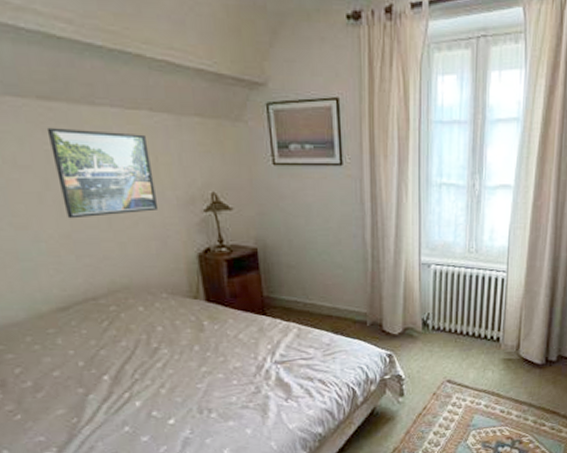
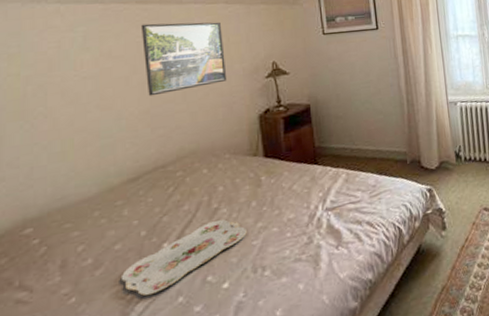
serving tray: none [63,360,190,422] -> present [120,220,247,297]

